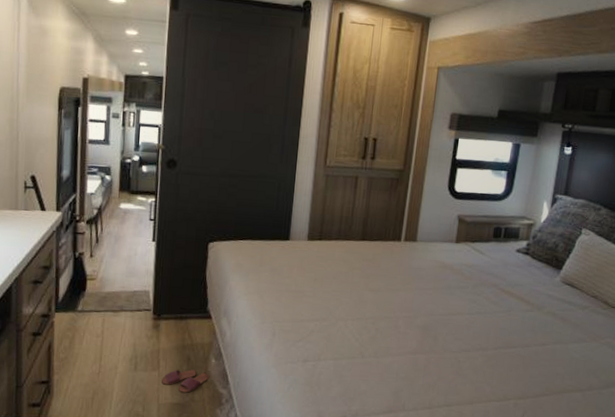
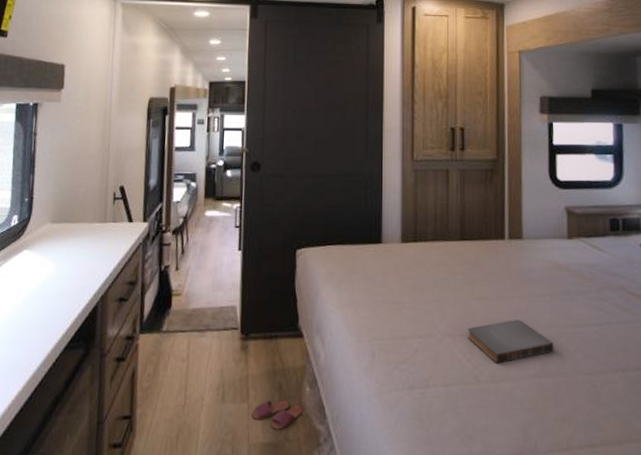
book: none [358,308,431,343] -> present [468,320,554,364]

